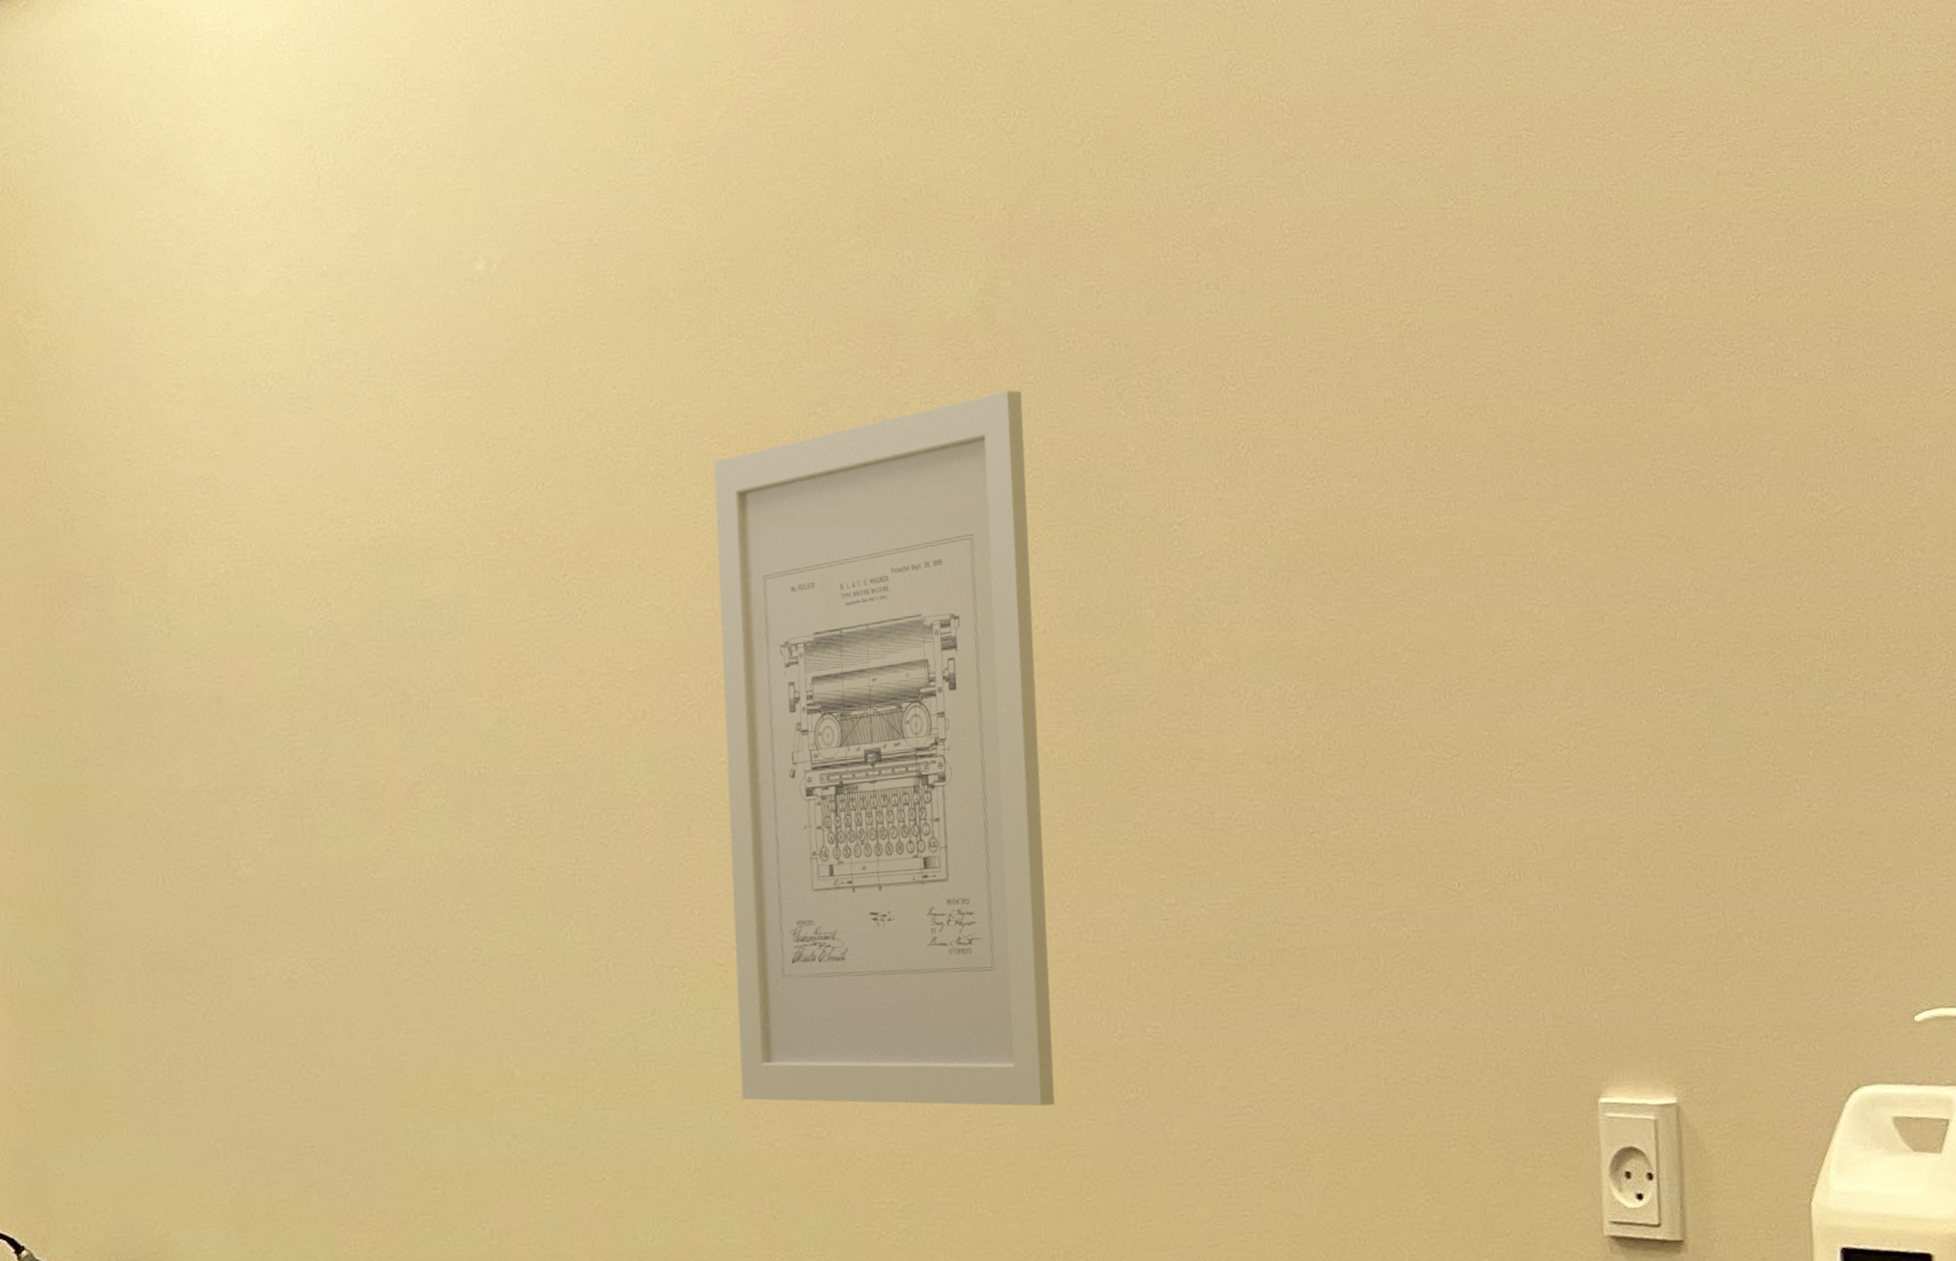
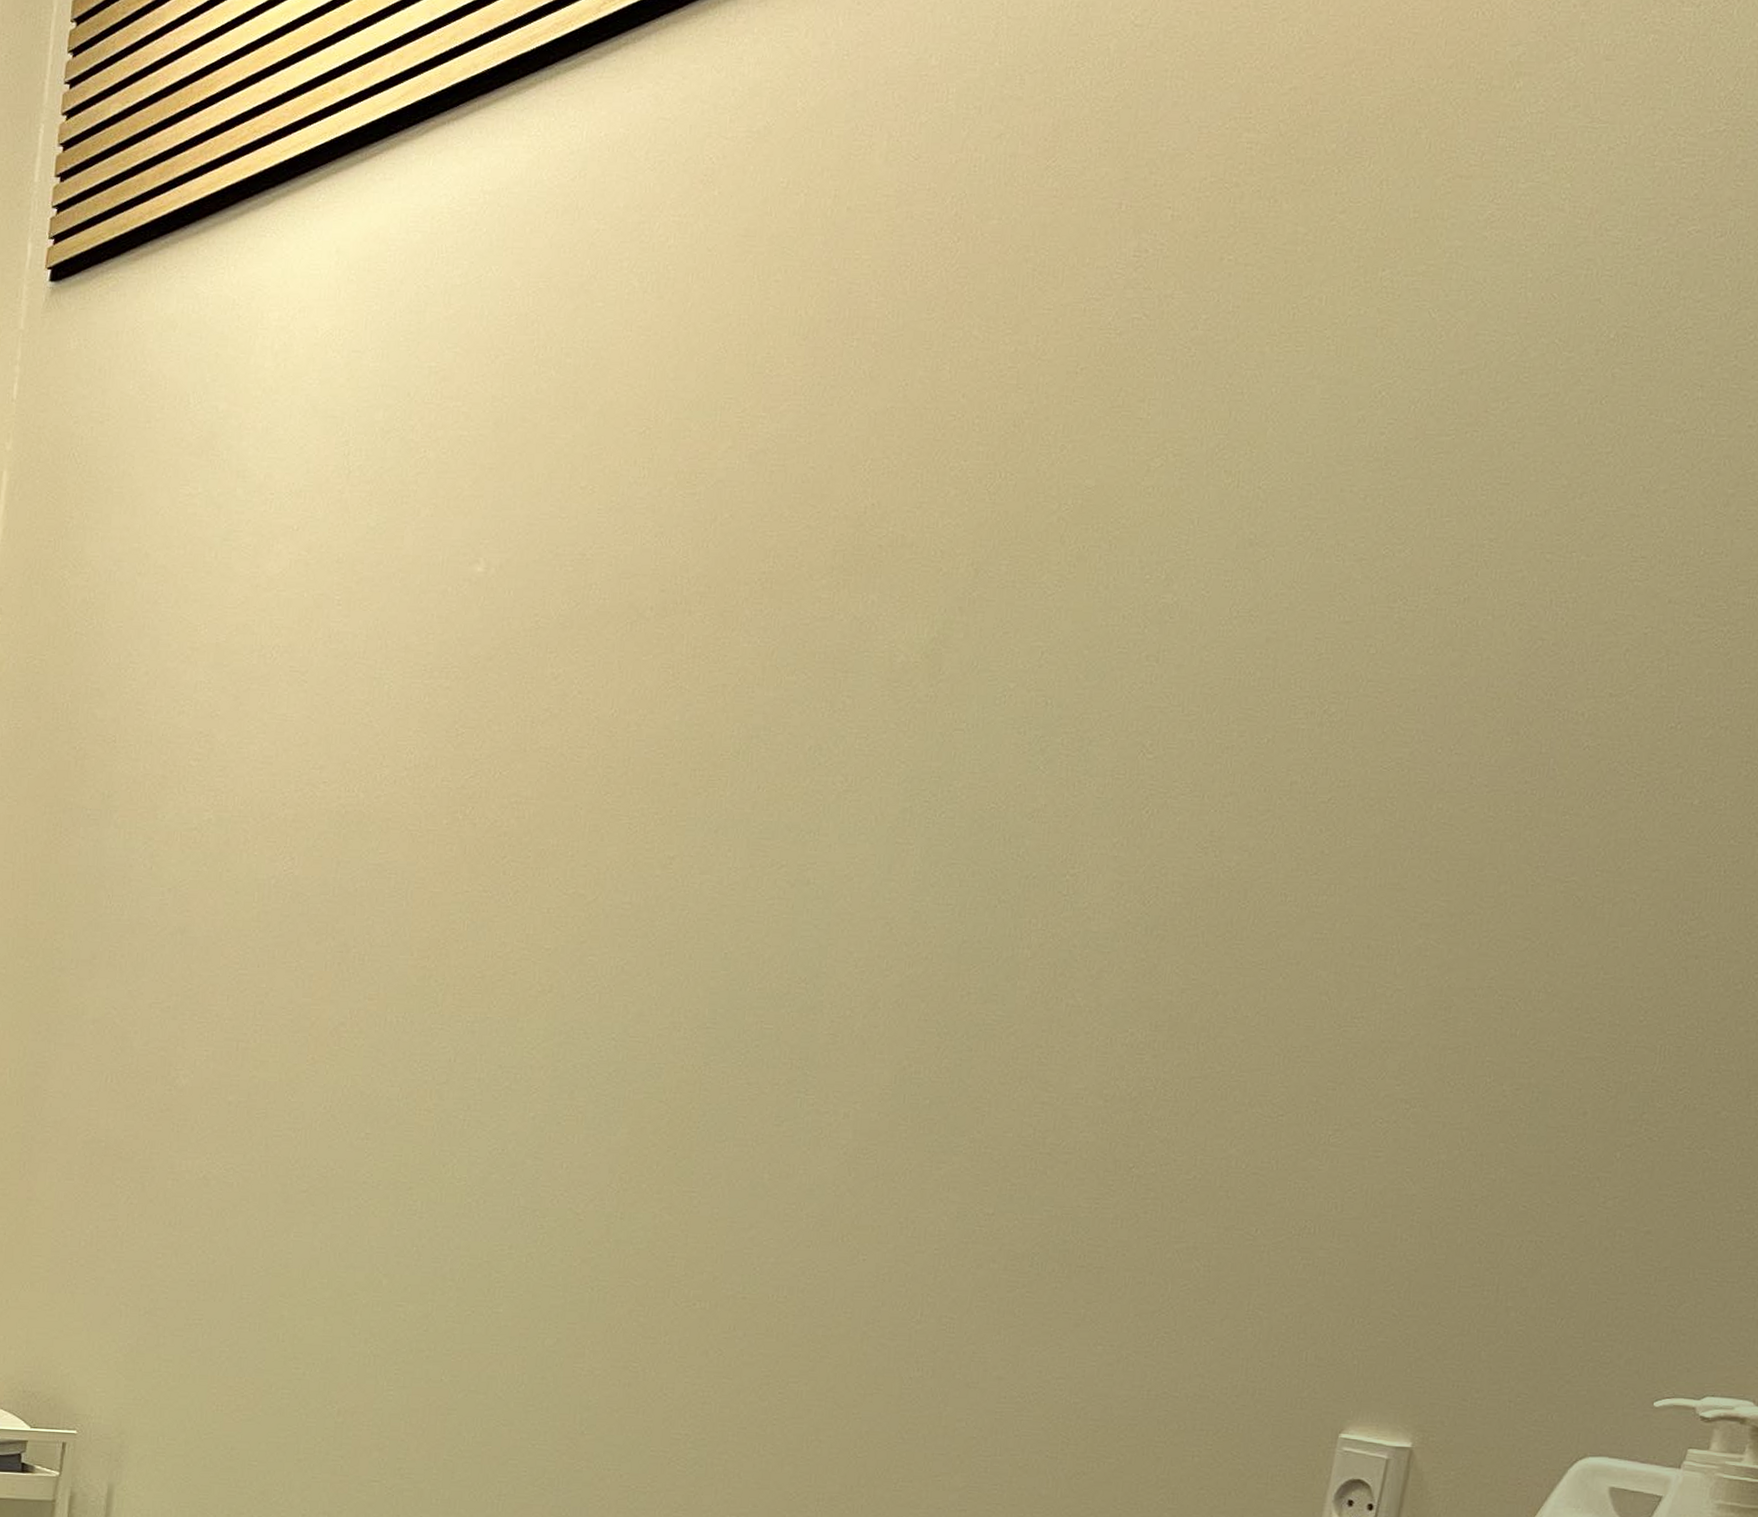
wall art: present [714,390,1055,1107] -> none [574,735,951,1372]

